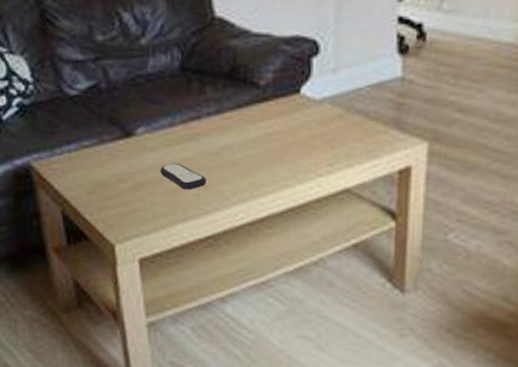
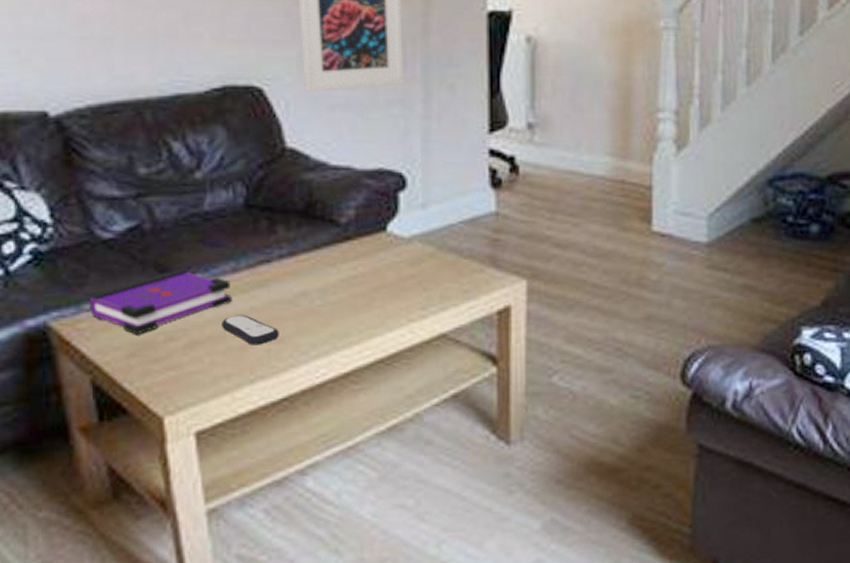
board game: none [59,122,169,176] -> present [88,268,232,335]

